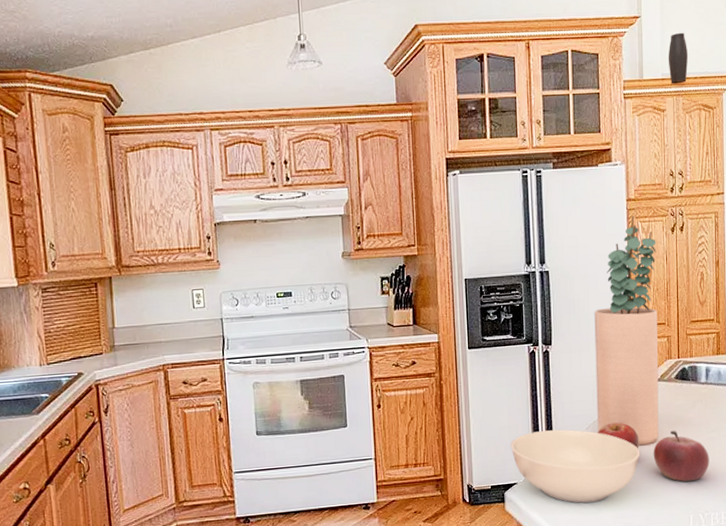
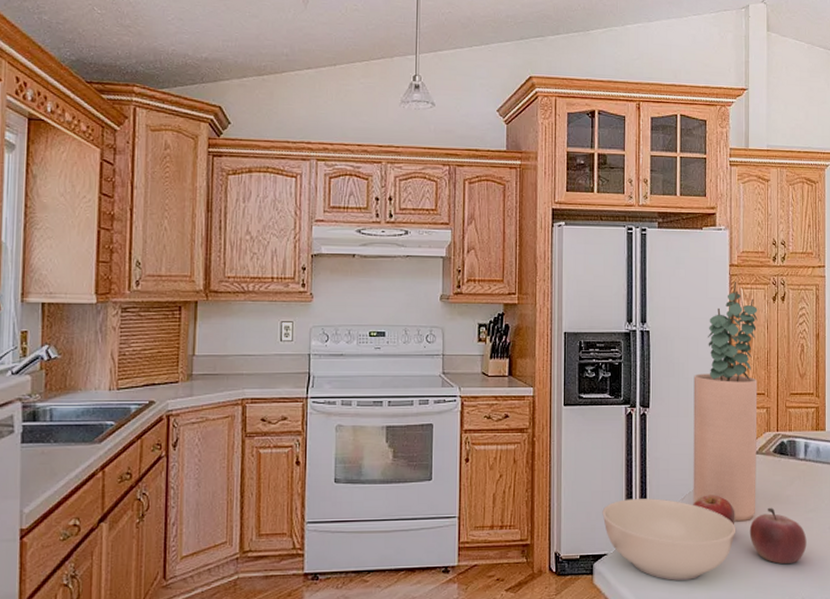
vase: present [668,32,689,84] -> none [773,107,793,156]

